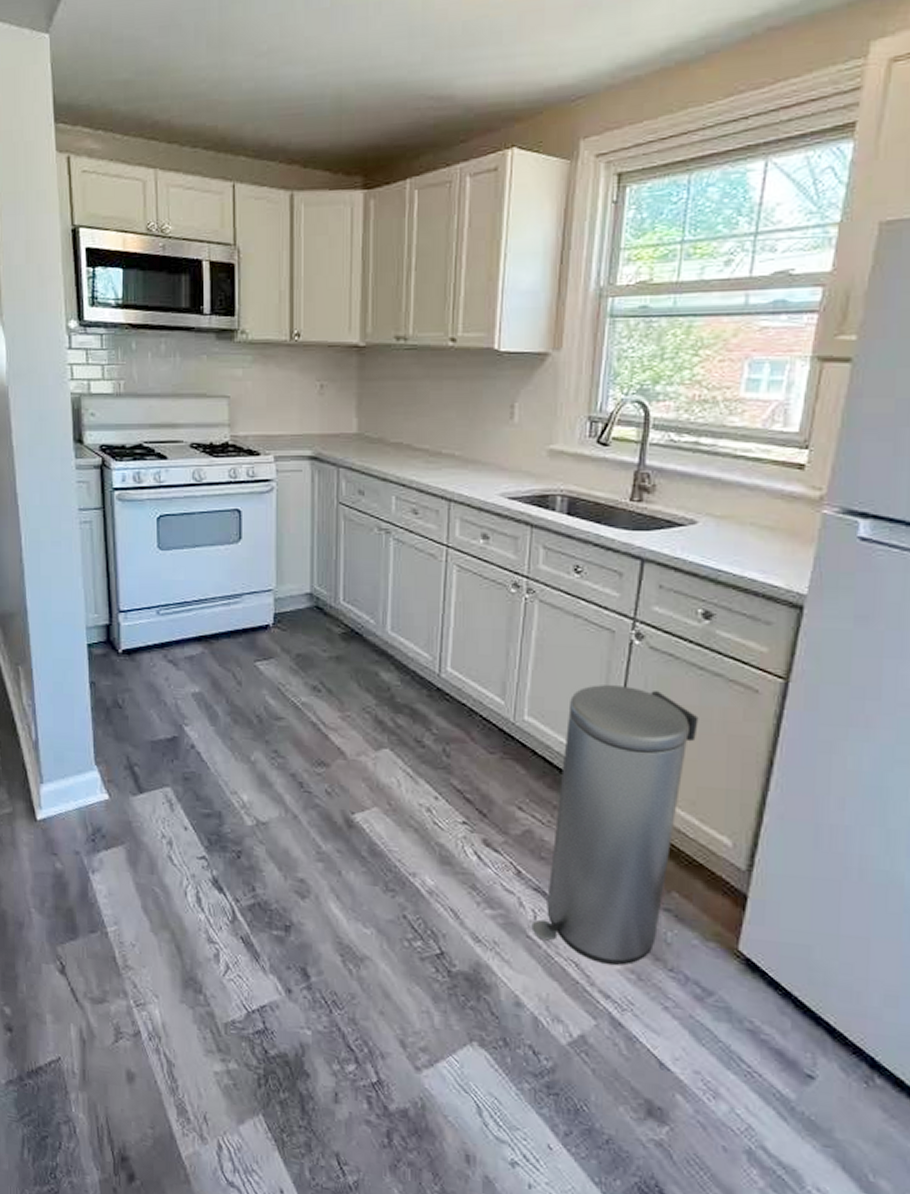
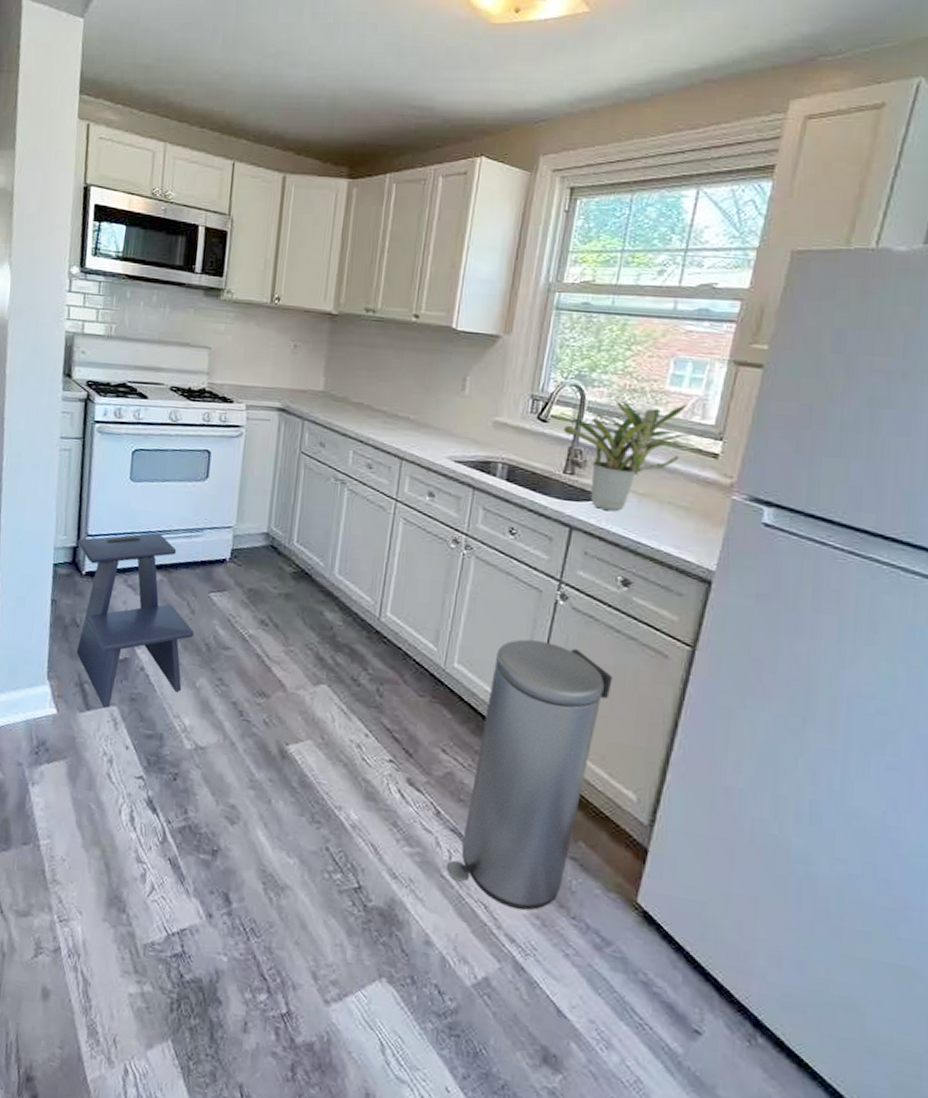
step stool: none [110,603,244,790] -> present [76,533,195,708]
potted plant: none [622,410,786,539] -> present [560,398,703,512]

